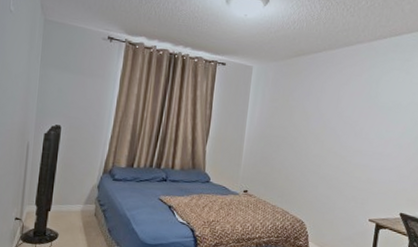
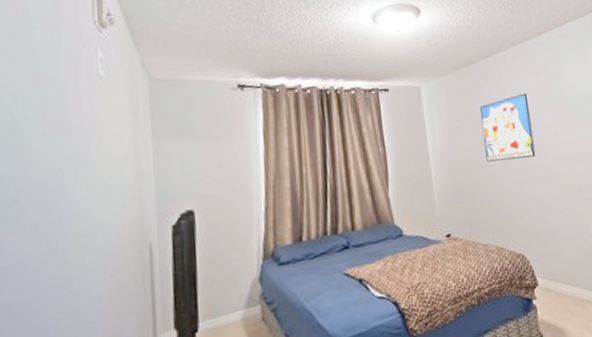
wall art: none [293,90,345,147] -> present [480,93,536,162]

